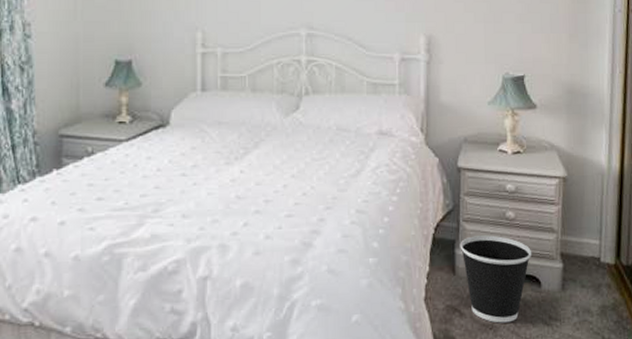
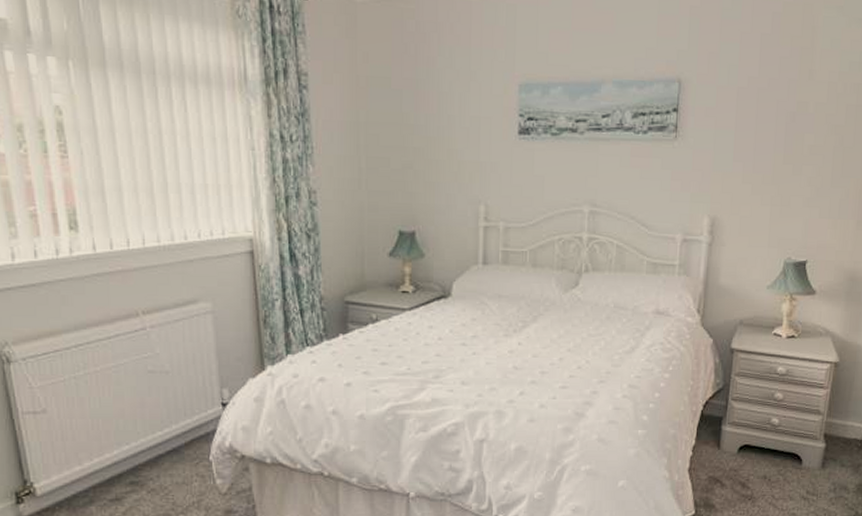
wastebasket: present [460,235,532,323] -> none [726,414,797,495]

